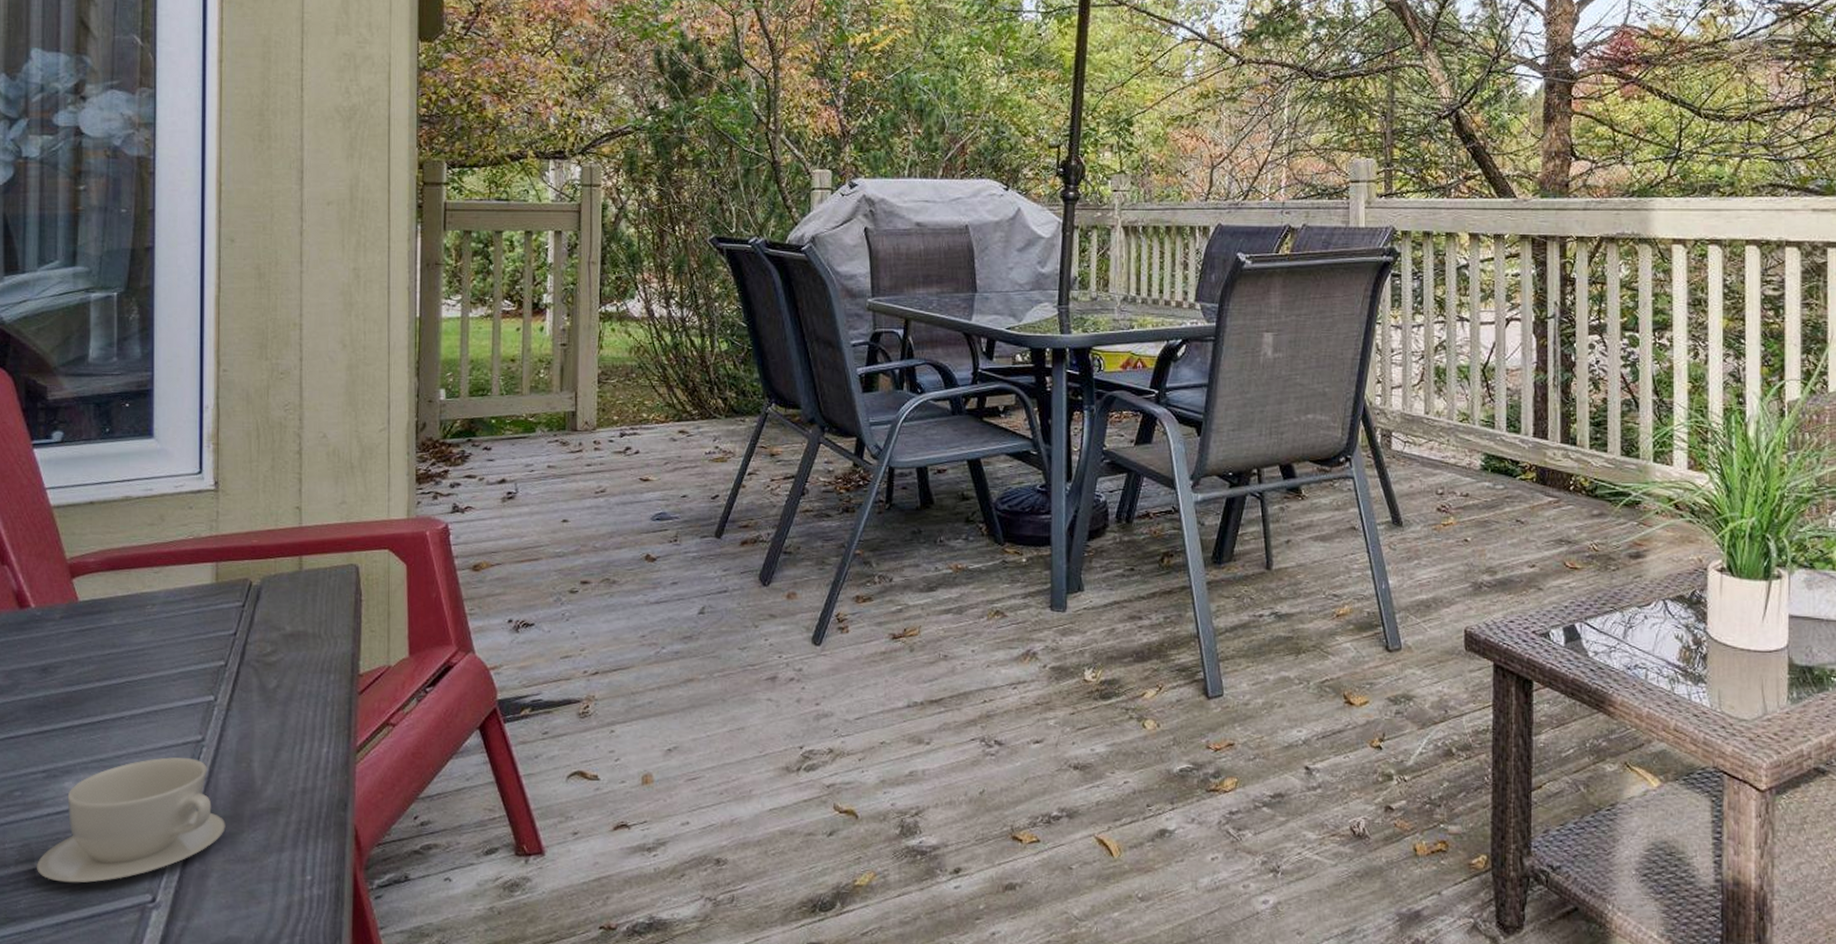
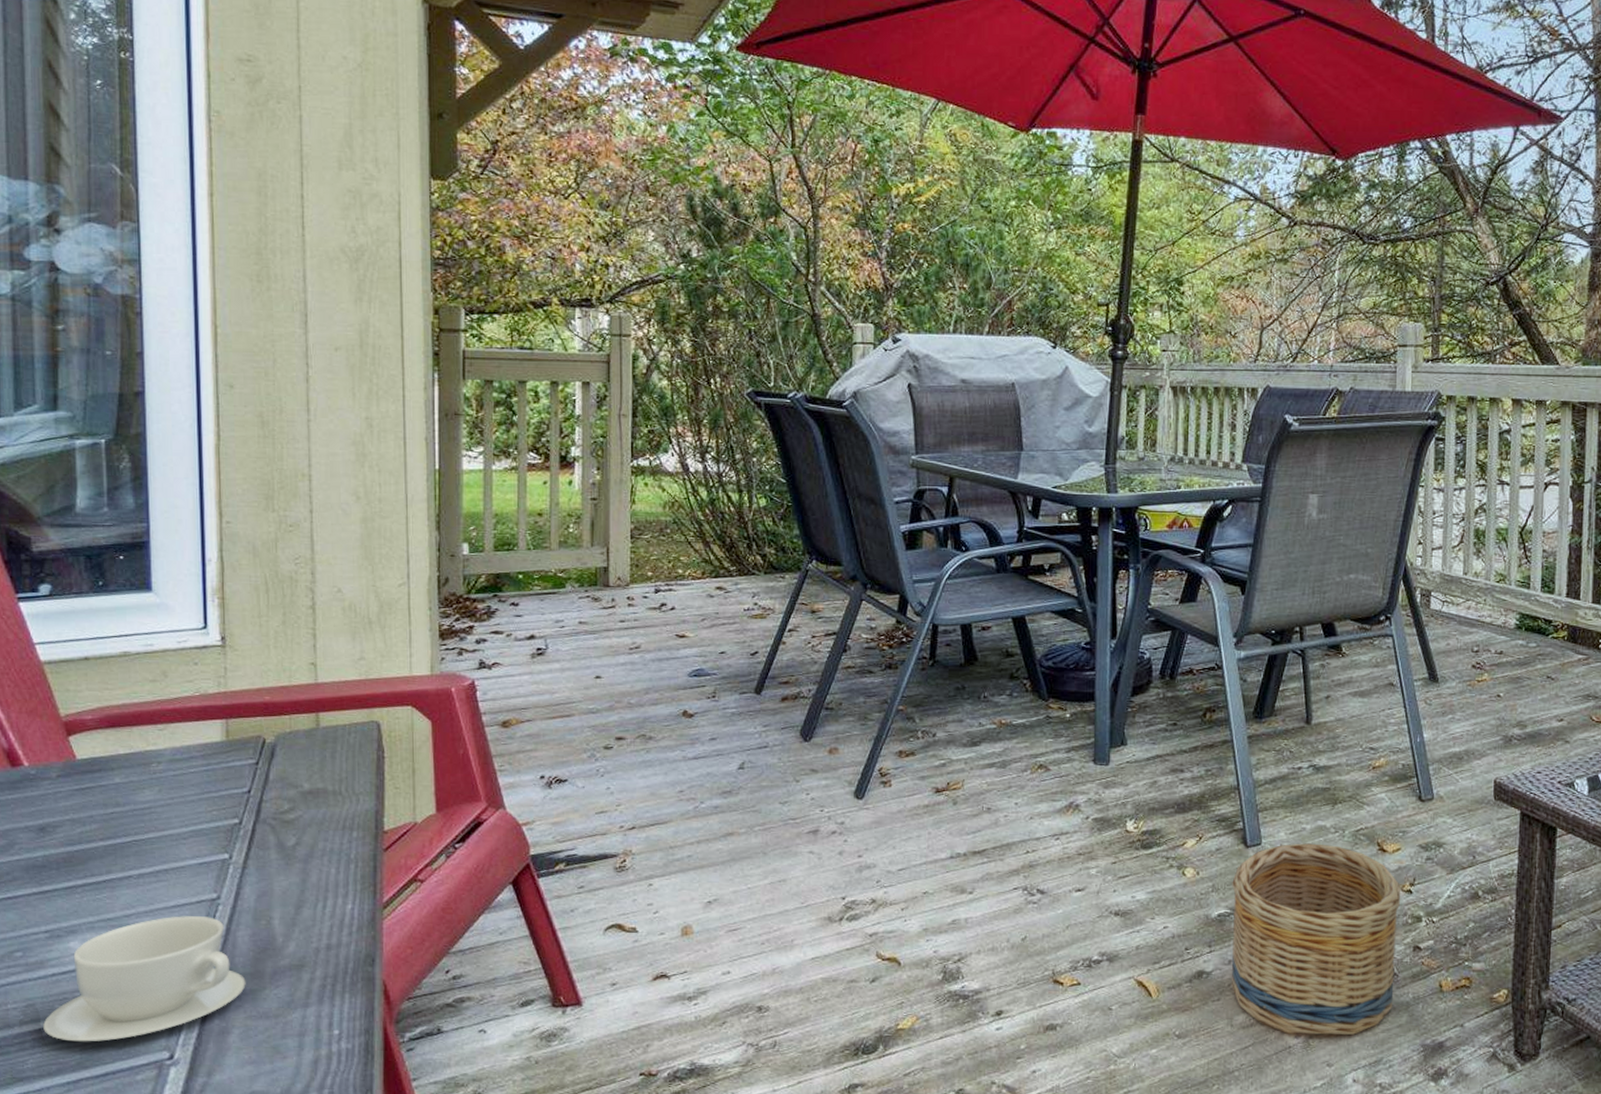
basket: none [1194,695,1369,901] -> present [1232,843,1400,1035]

